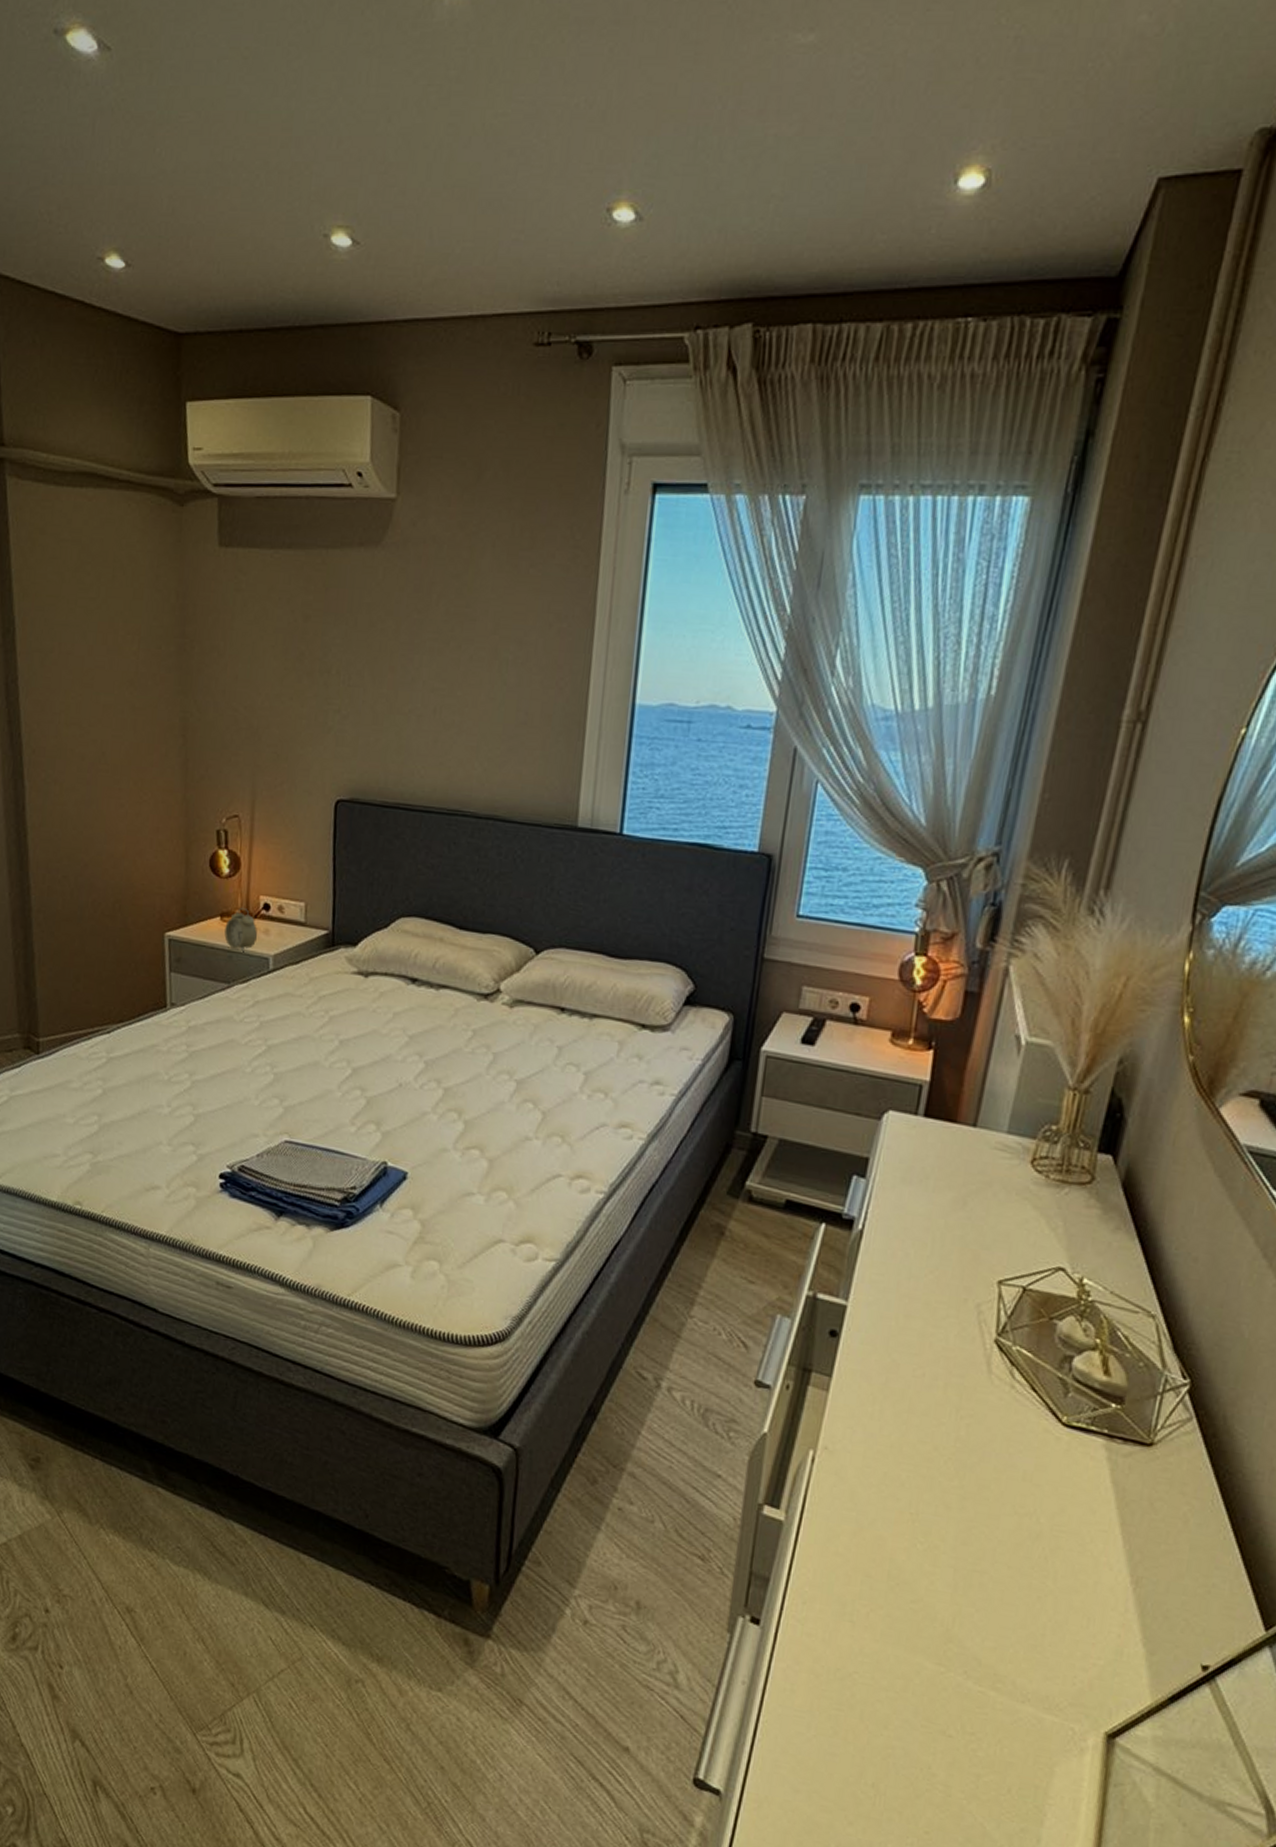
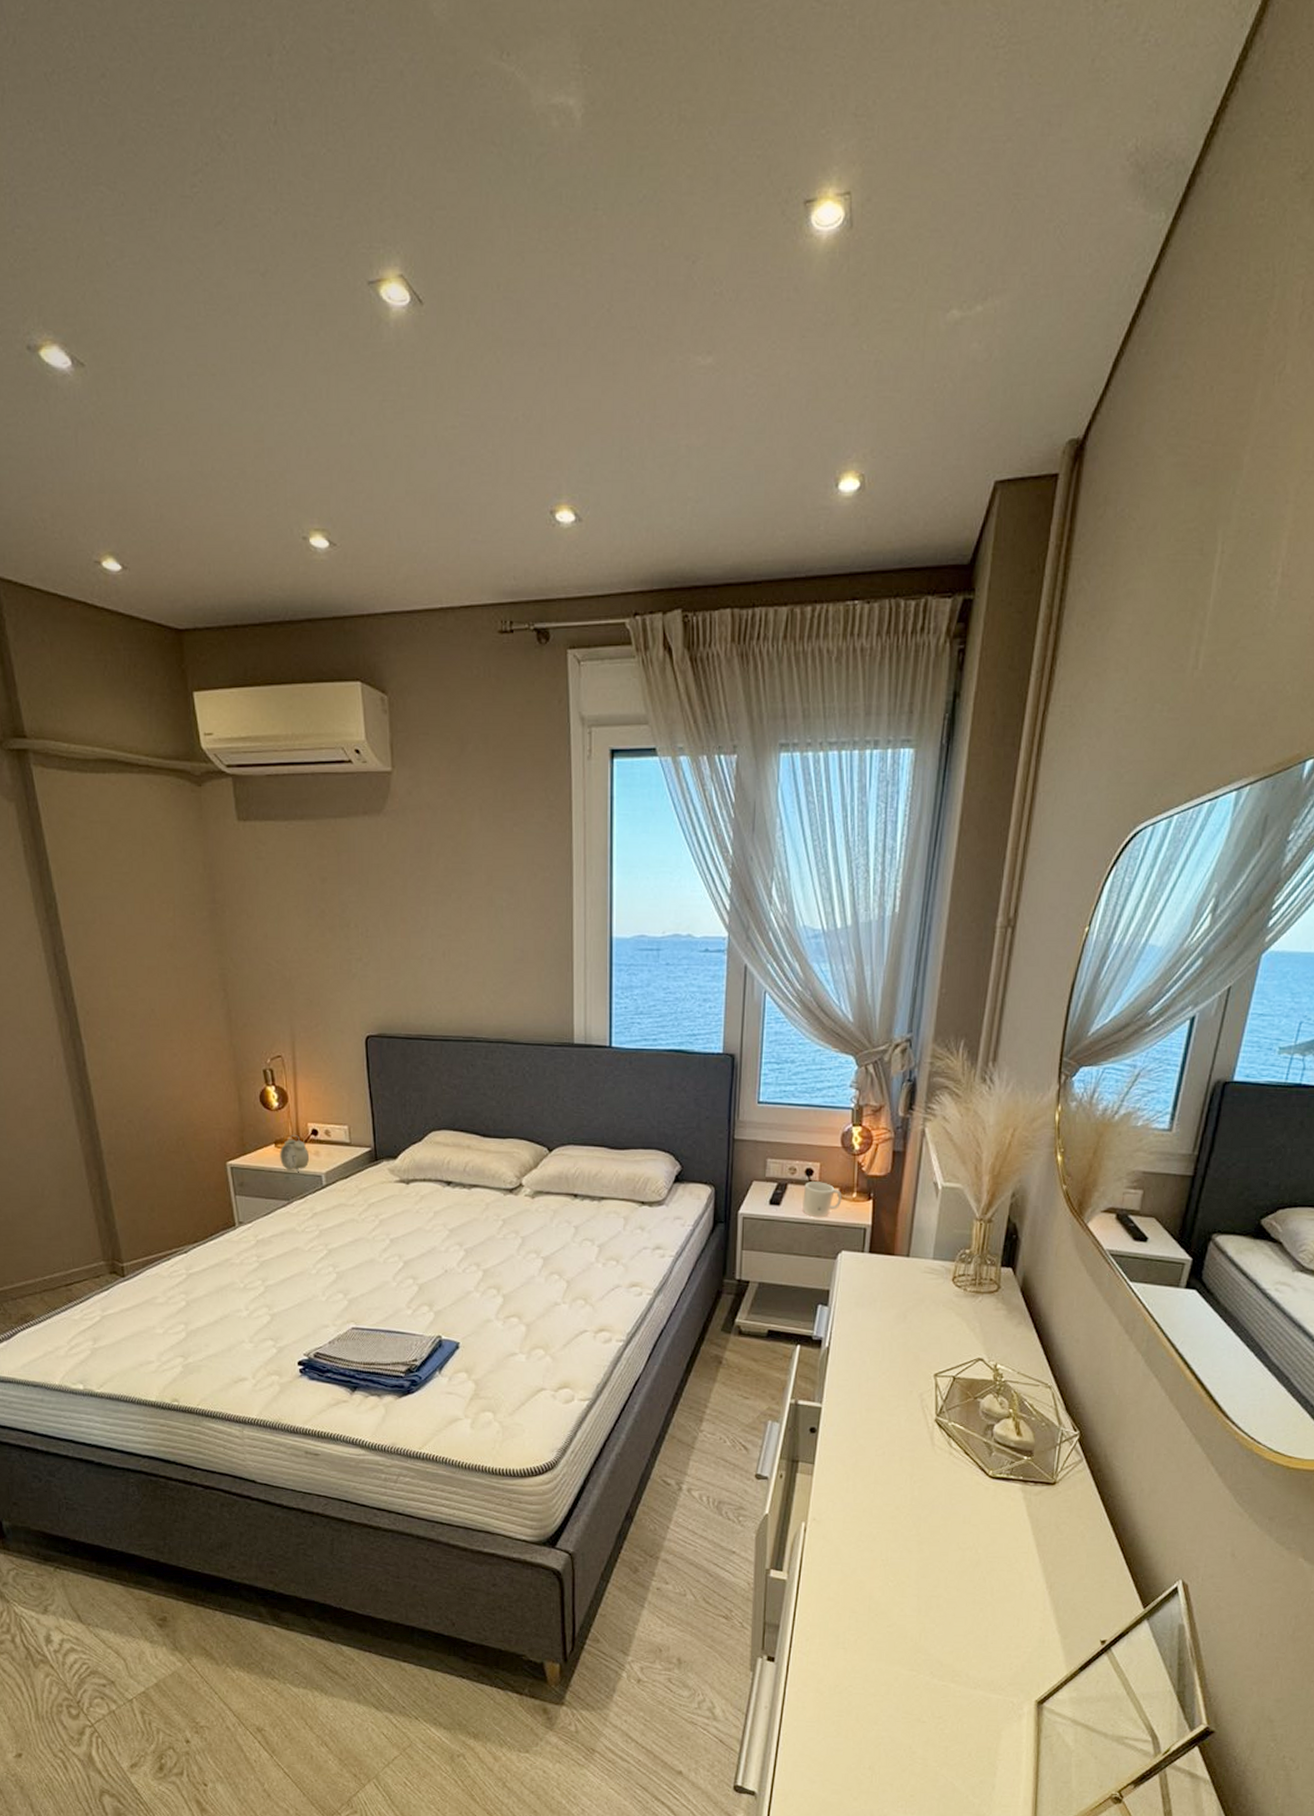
mug: none [842,1019,895,1067] -> present [802,1181,842,1218]

